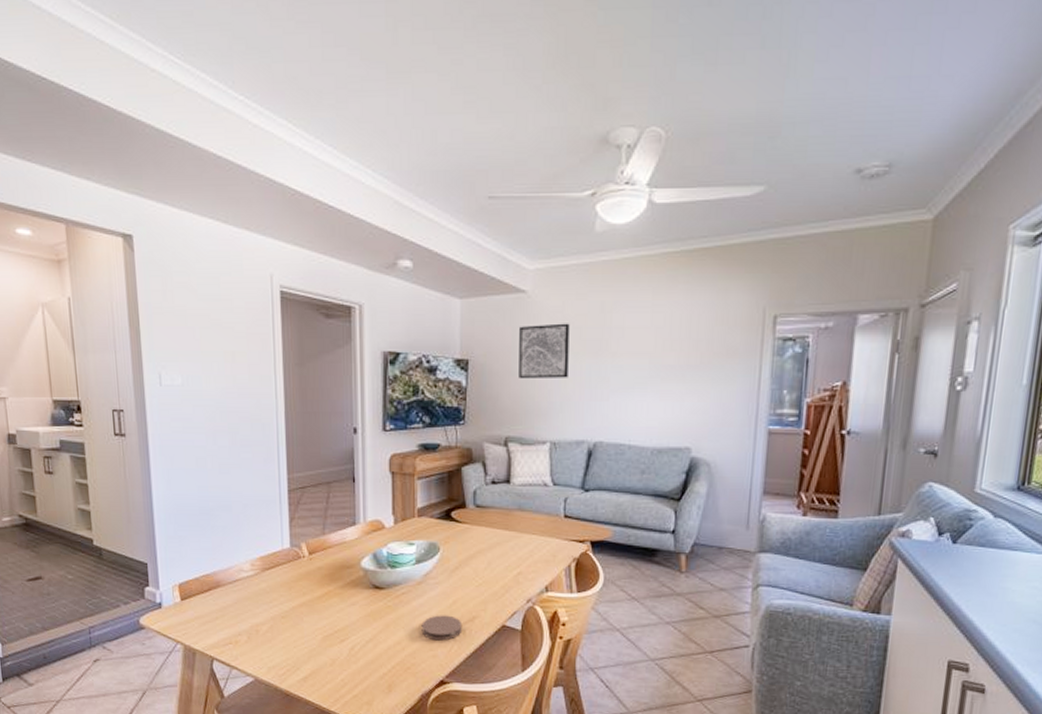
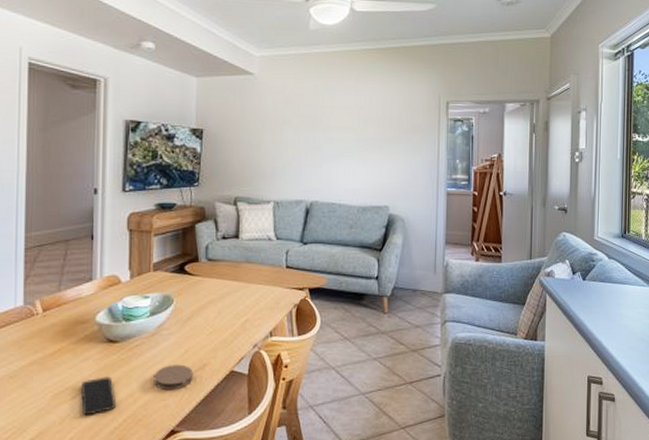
smartphone: none [348,622,385,660] -> present [80,376,117,416]
wall art: present [519,323,570,378] -> none [247,101,290,147]

